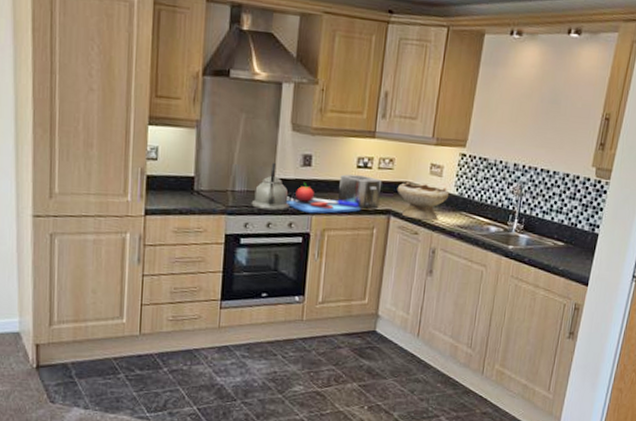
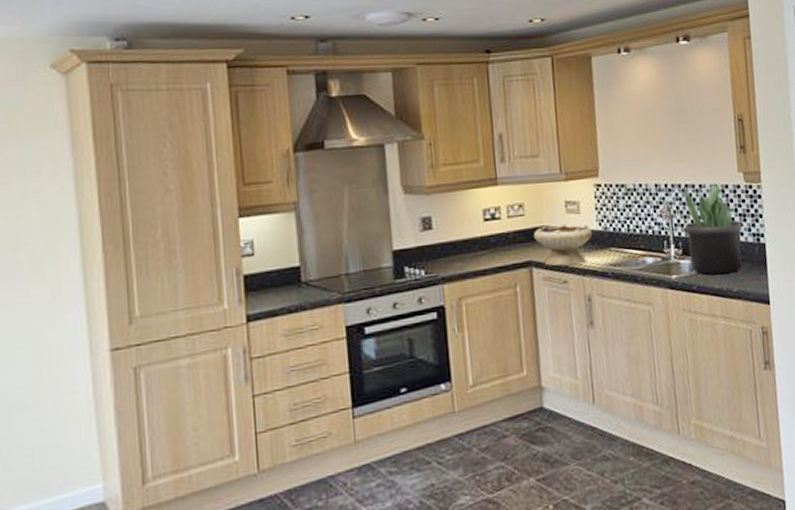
kettle: present [251,162,291,212] -> none [370,232,417,290]
chopping board: present [287,182,361,214] -> none [411,248,498,283]
toaster: present [338,174,381,209] -> none [467,228,517,266]
planter: none [528,170,583,254] -> present [683,183,743,276]

